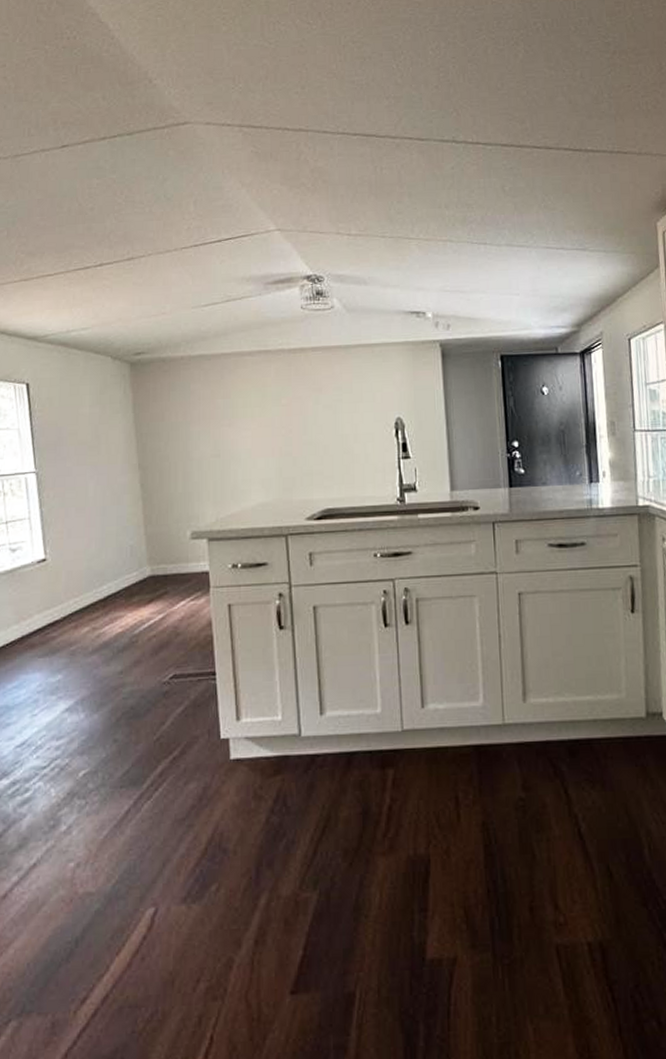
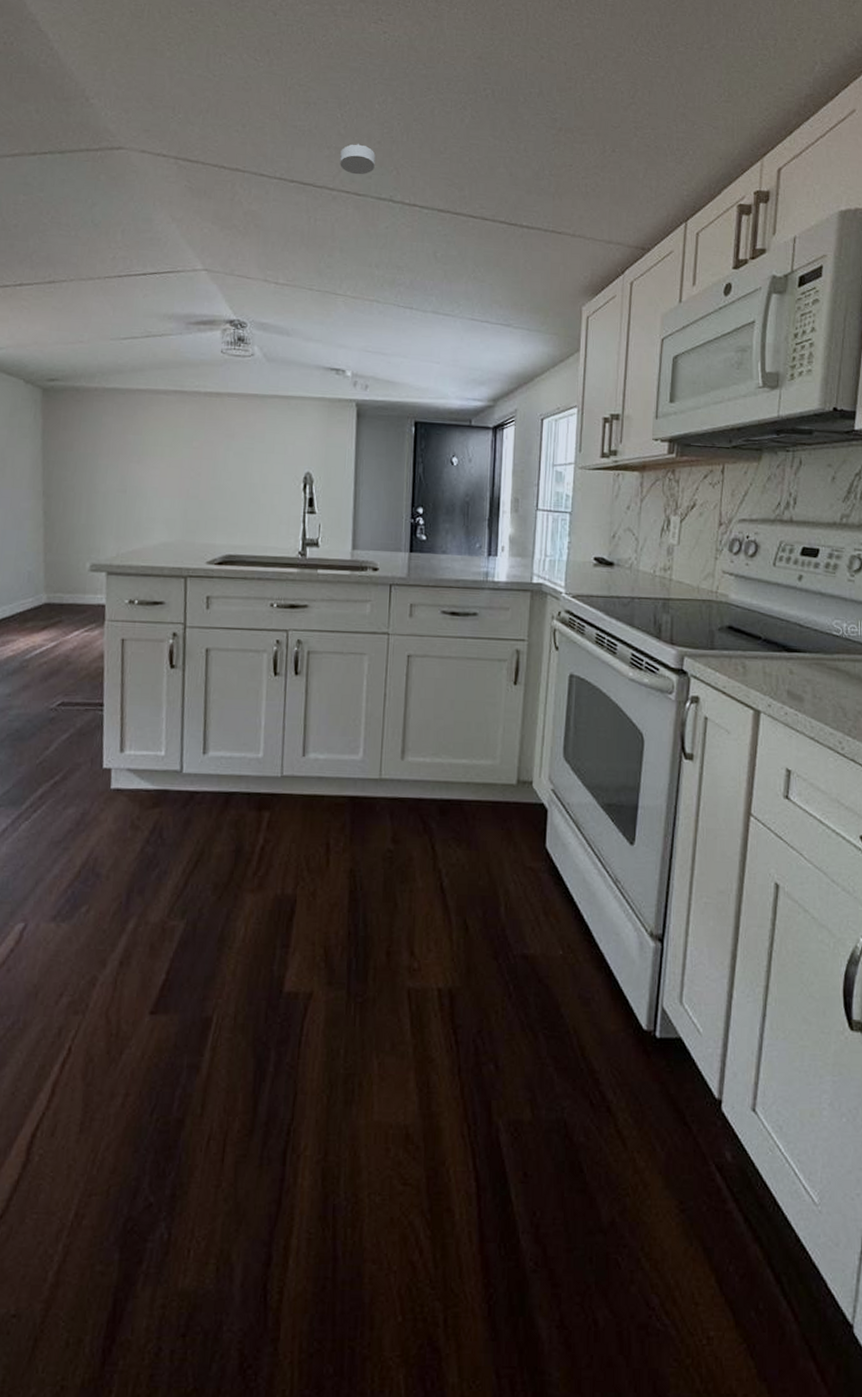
smoke detector: none [399,90,435,121] -> present [340,143,376,175]

